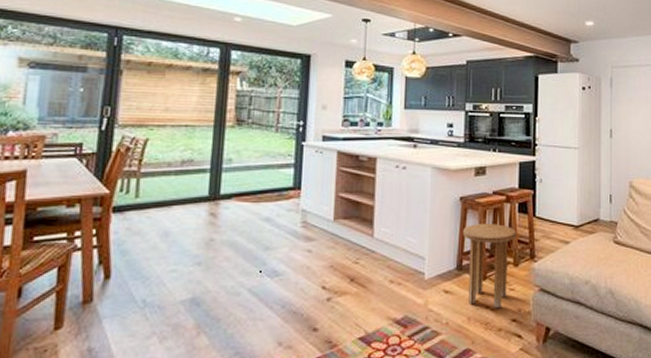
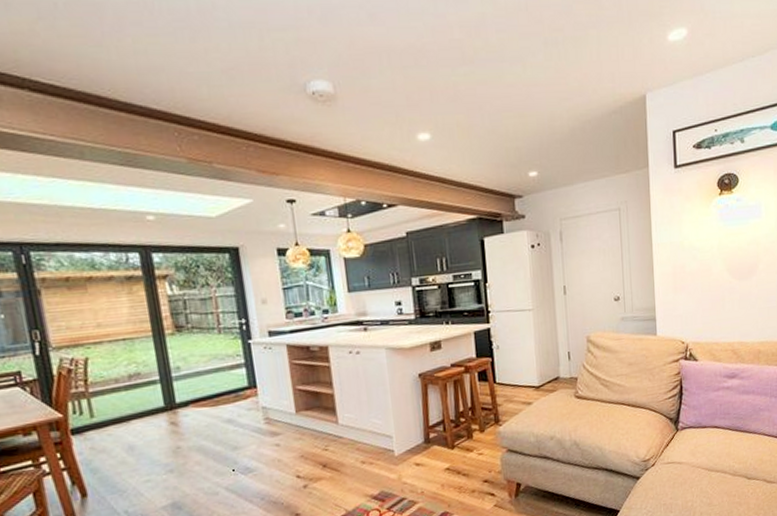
side table: present [462,224,517,309] -> none [425,394,479,474]

